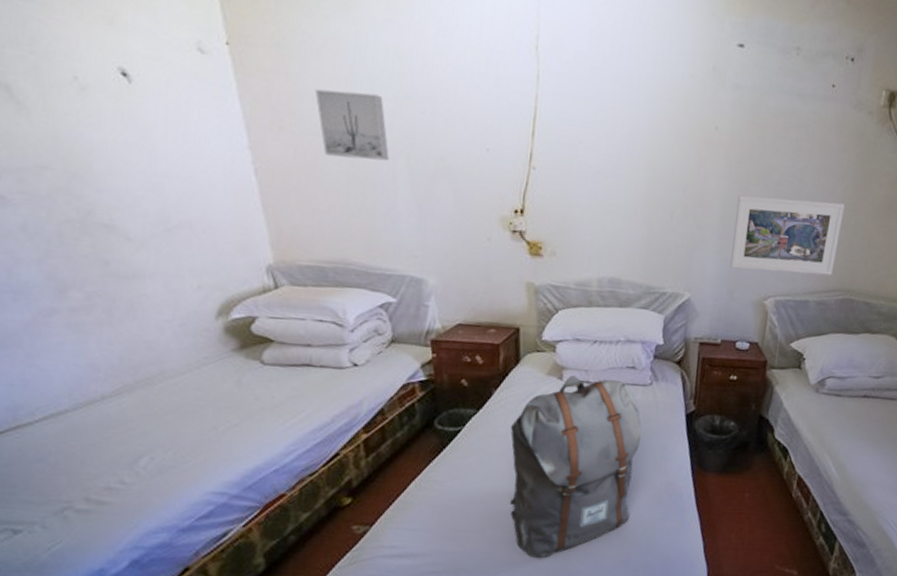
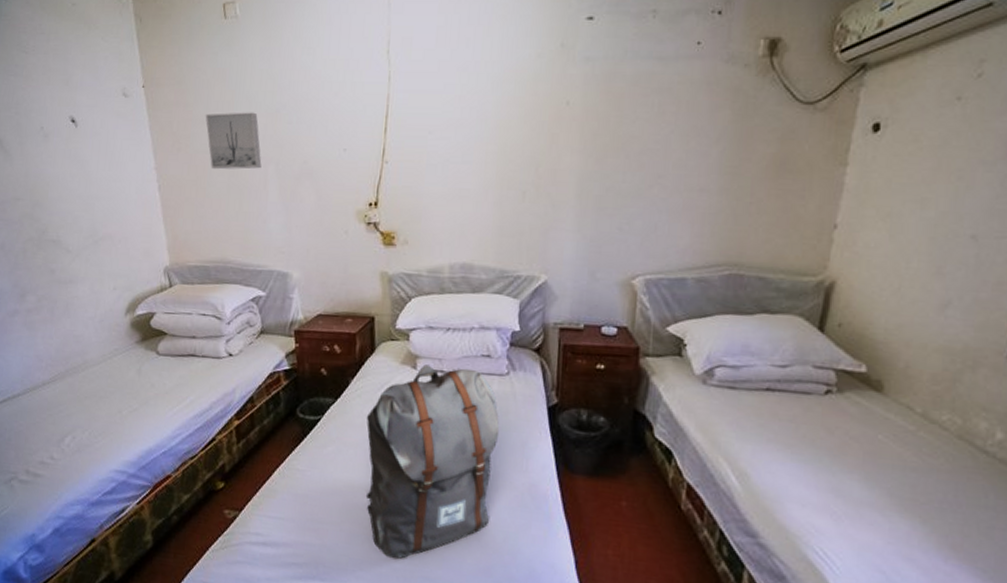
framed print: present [731,195,845,276] -> none [591,167,723,249]

